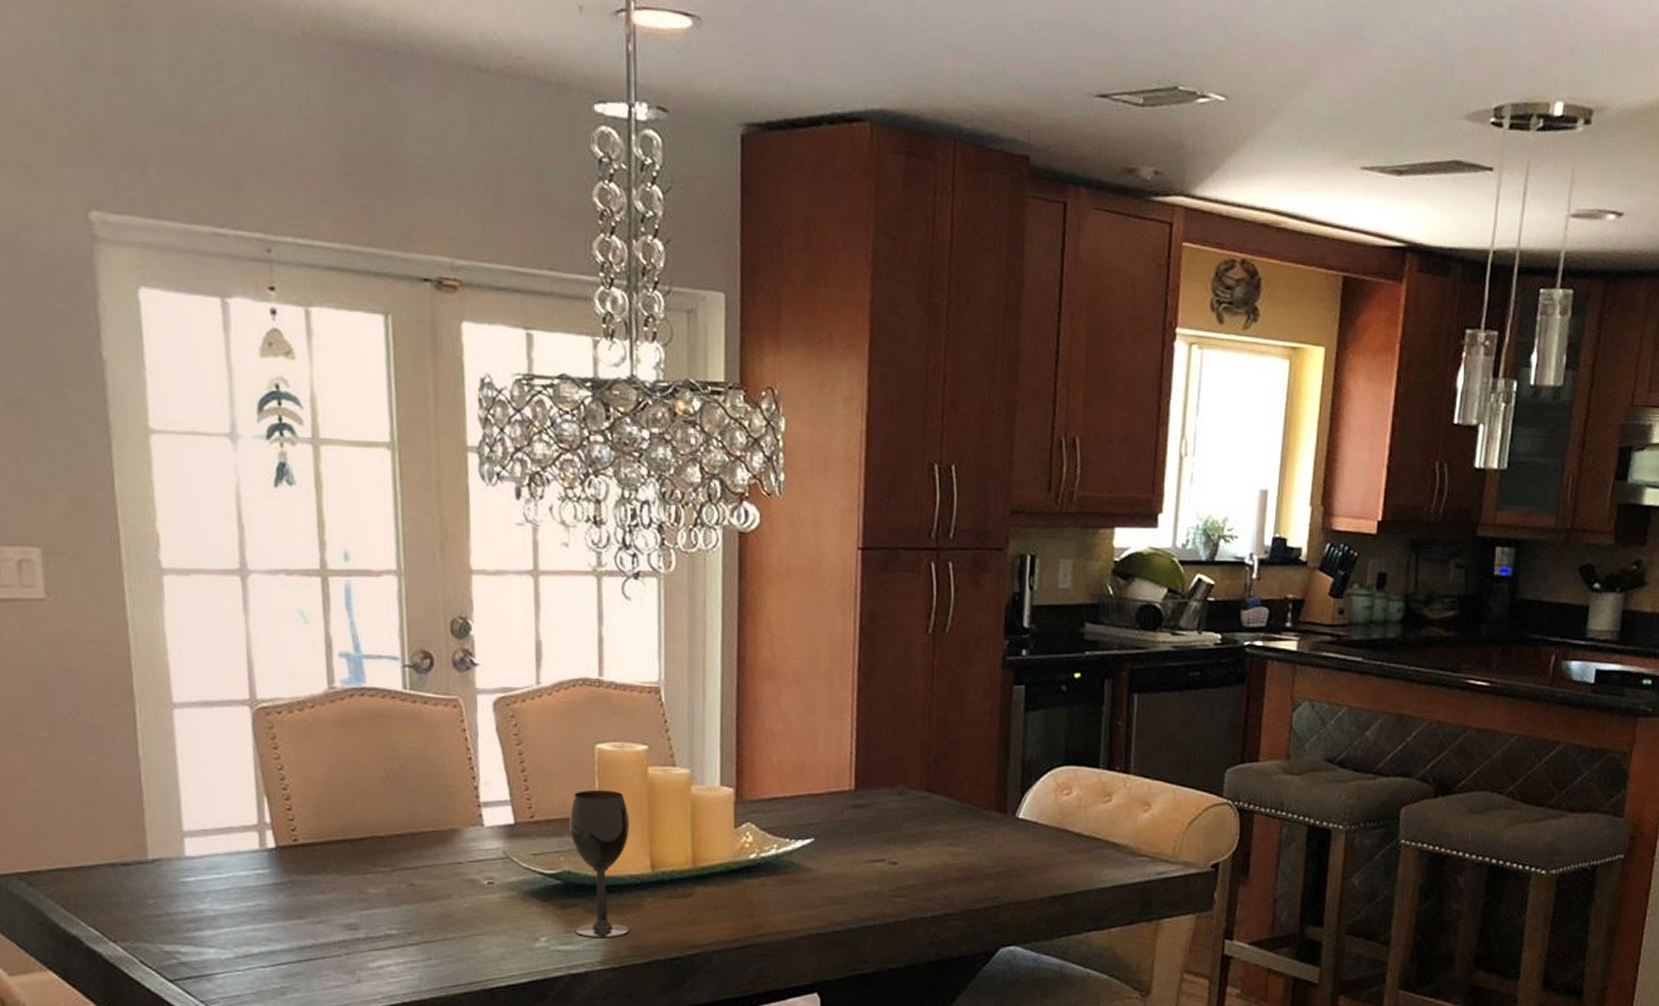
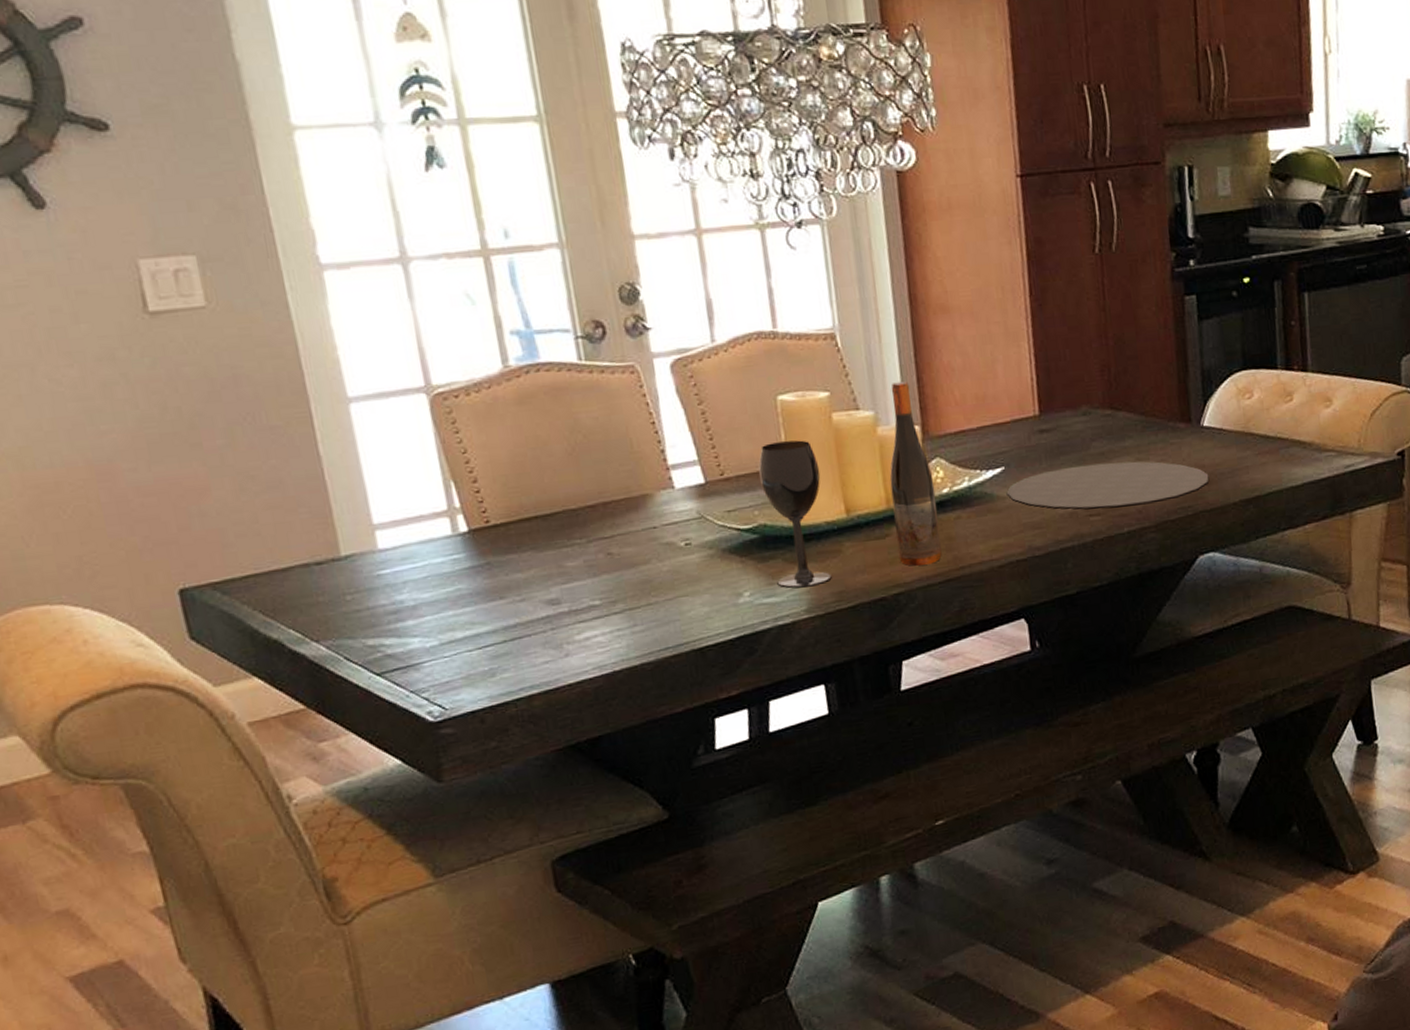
wine bottle: none [697,741,743,928] -> present [889,381,942,566]
placemat: none [813,845,1019,891] -> present [1006,461,1209,510]

